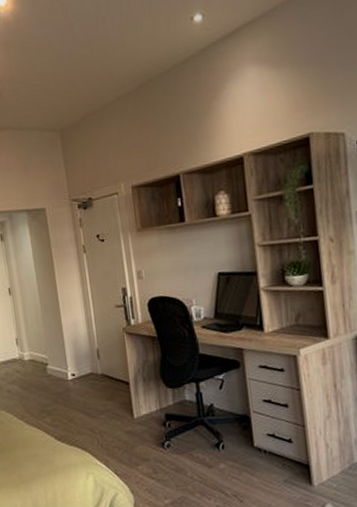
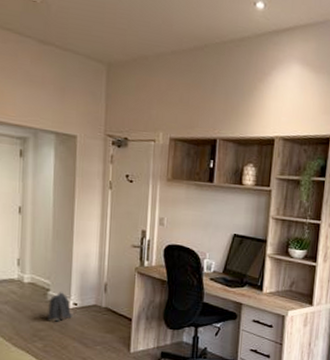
backpack: none [49,363,74,396] -> present [48,291,74,322]

